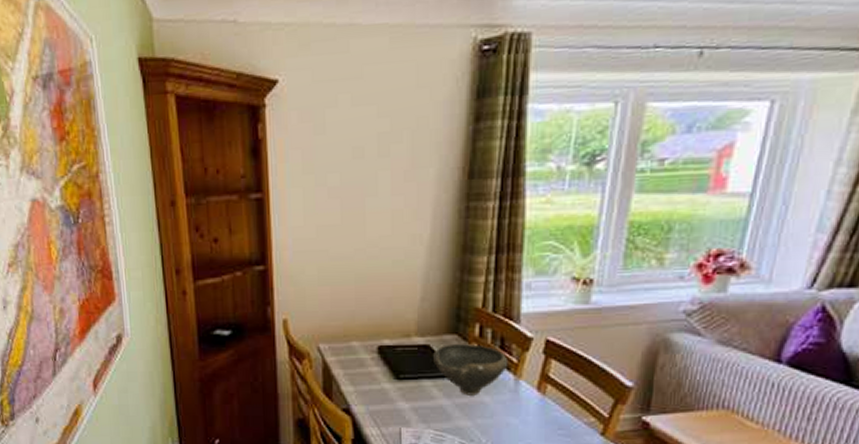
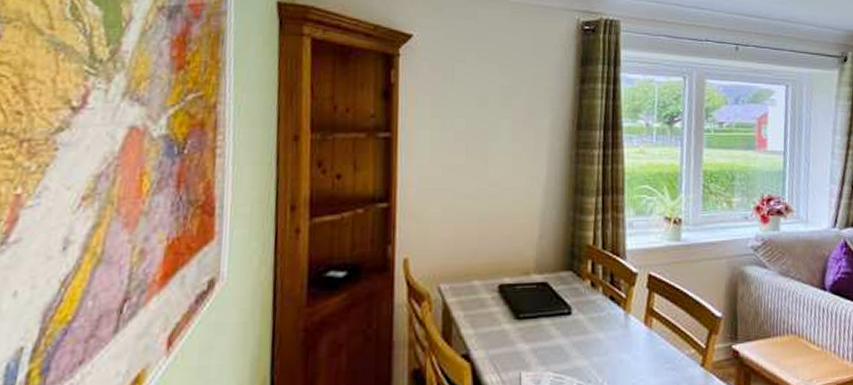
bowl: present [433,344,509,396] -> none [551,280,618,333]

